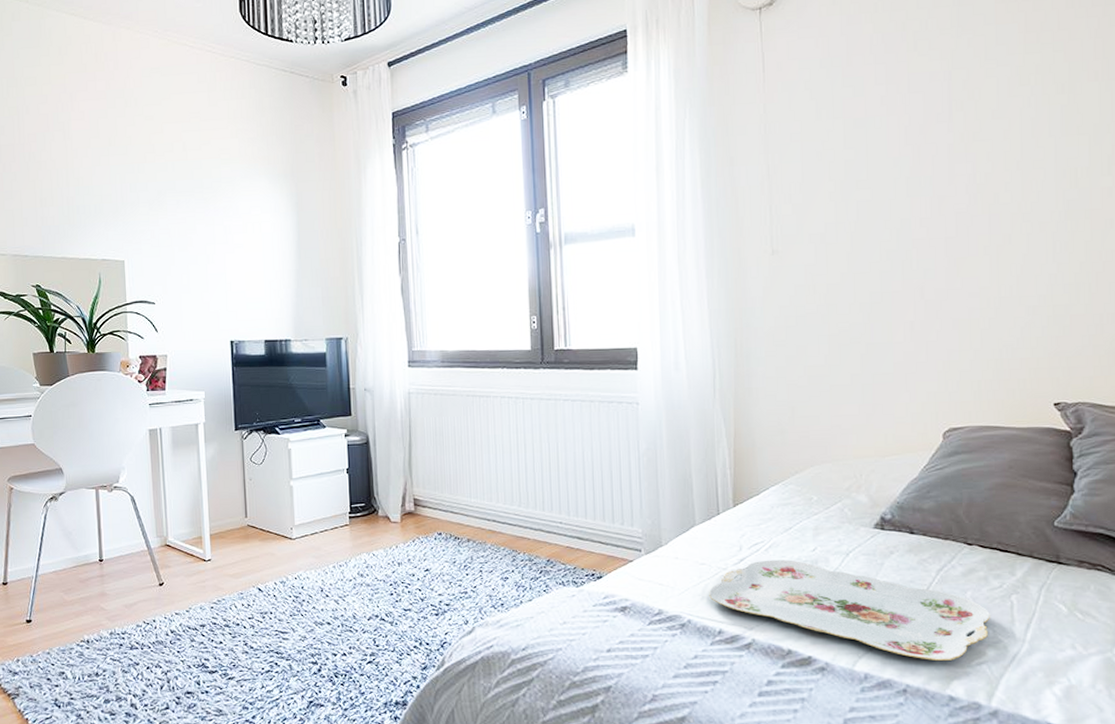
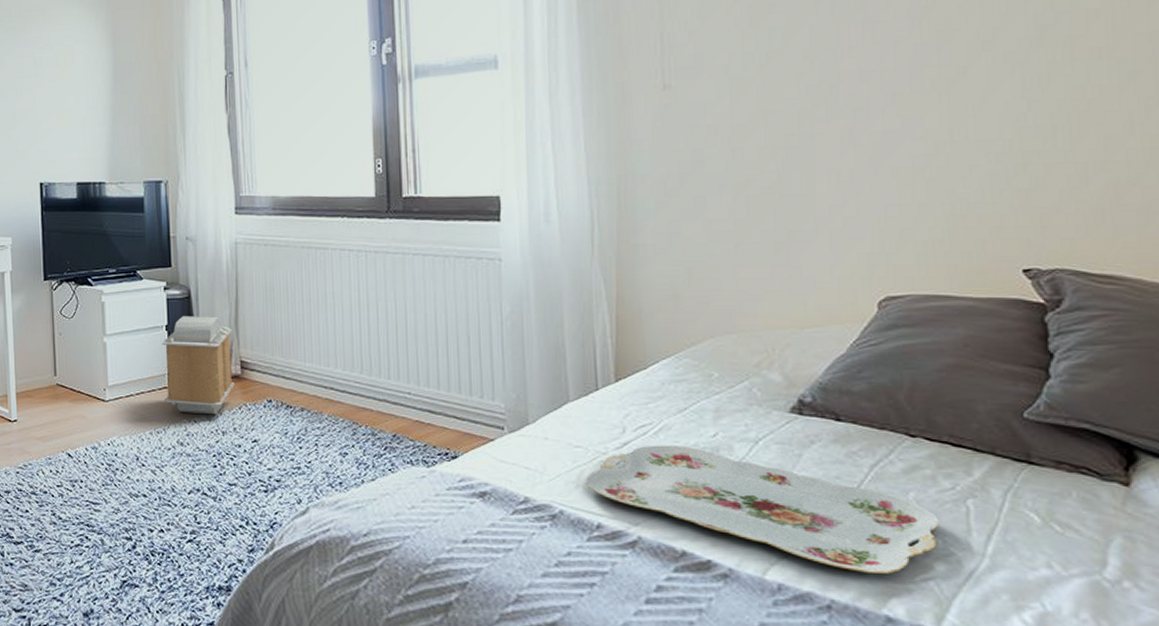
air purifier: none [344,459,410,548] -> present [162,316,236,415]

